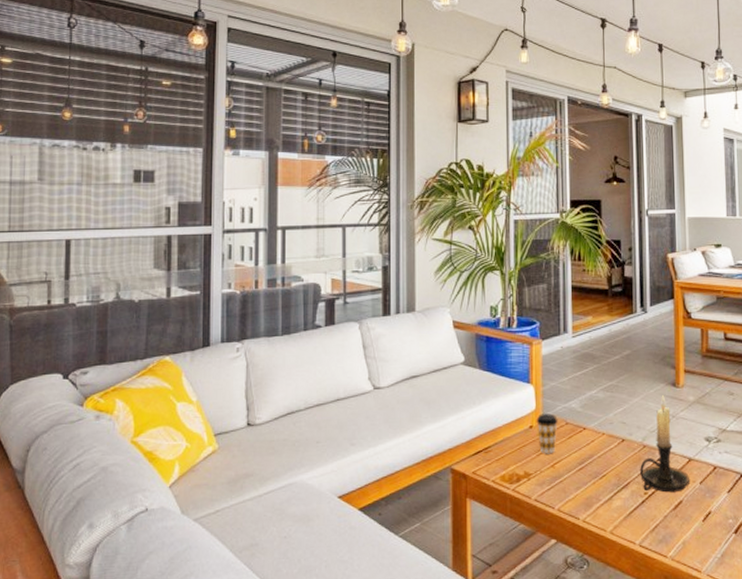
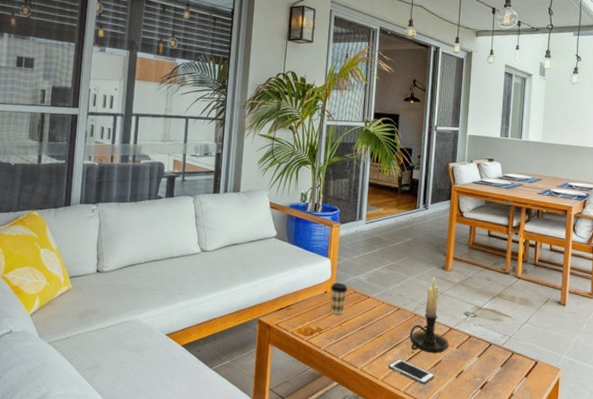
cell phone: none [617,503,677,533] -> present [388,359,435,384]

